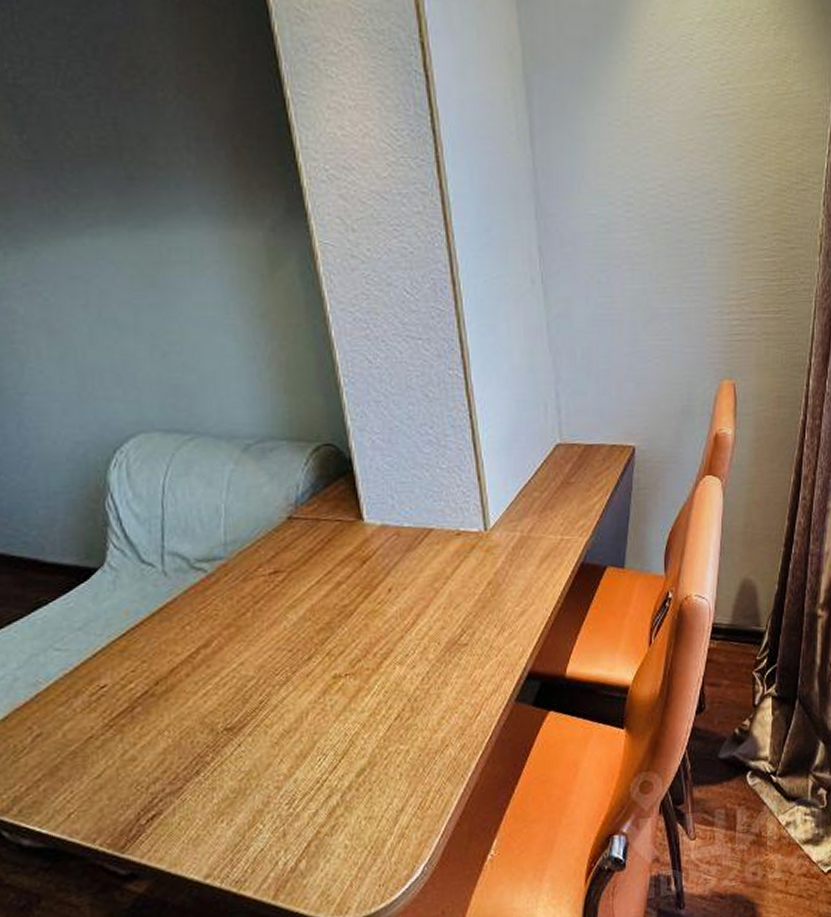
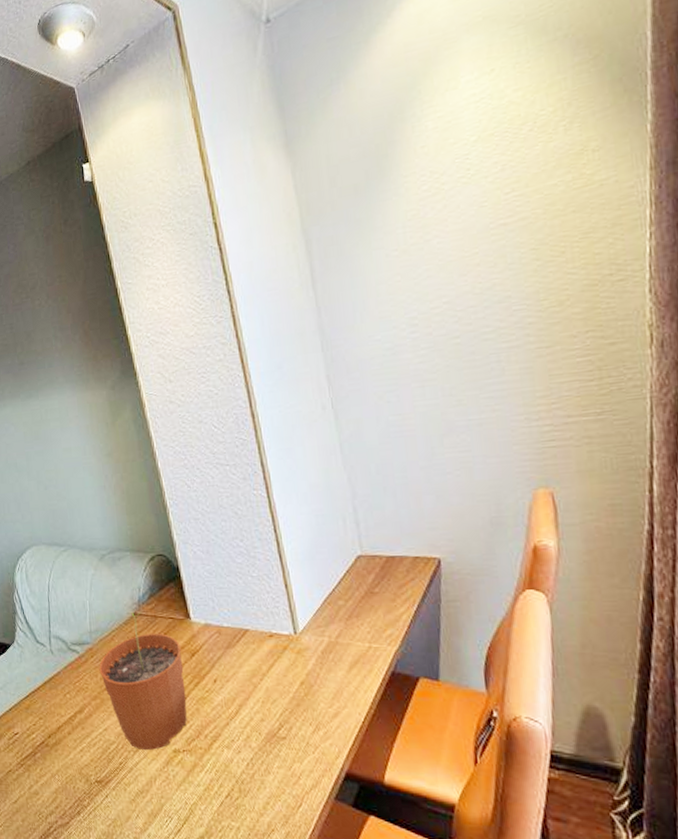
plant pot: none [235,516,353,682] -> present [99,613,187,751]

